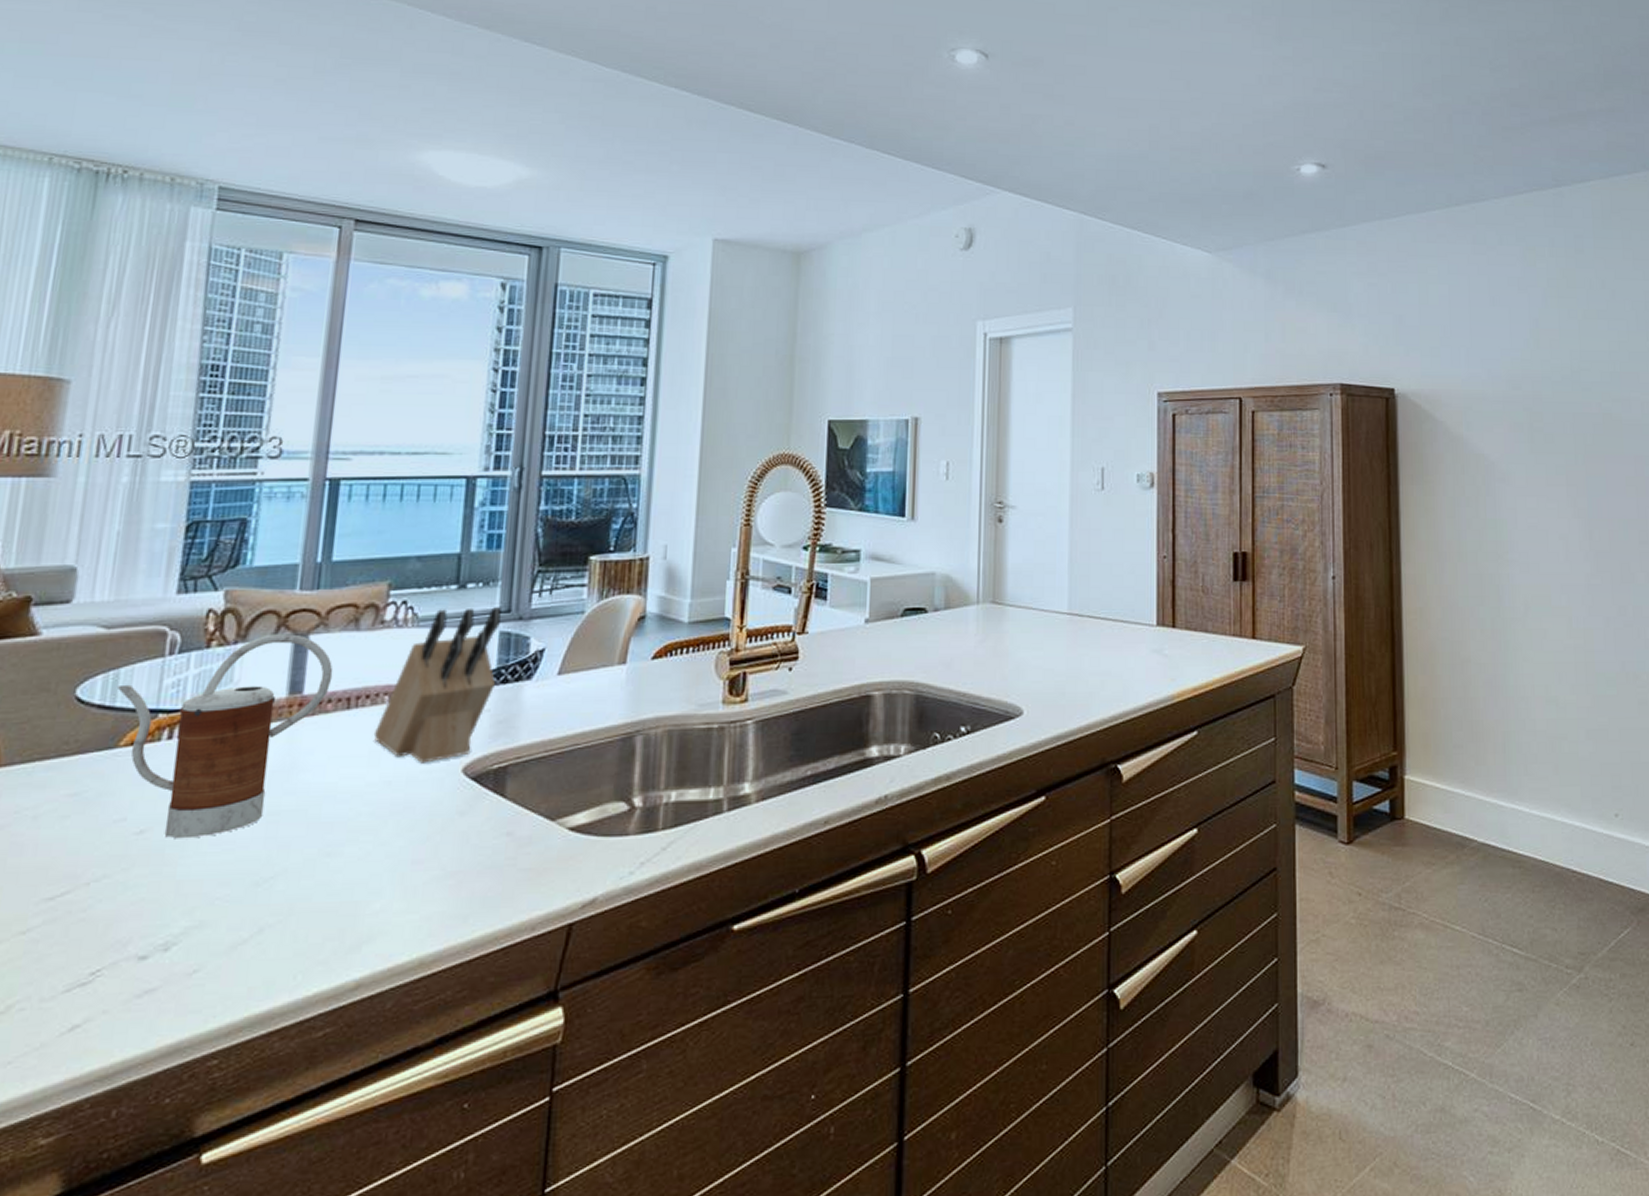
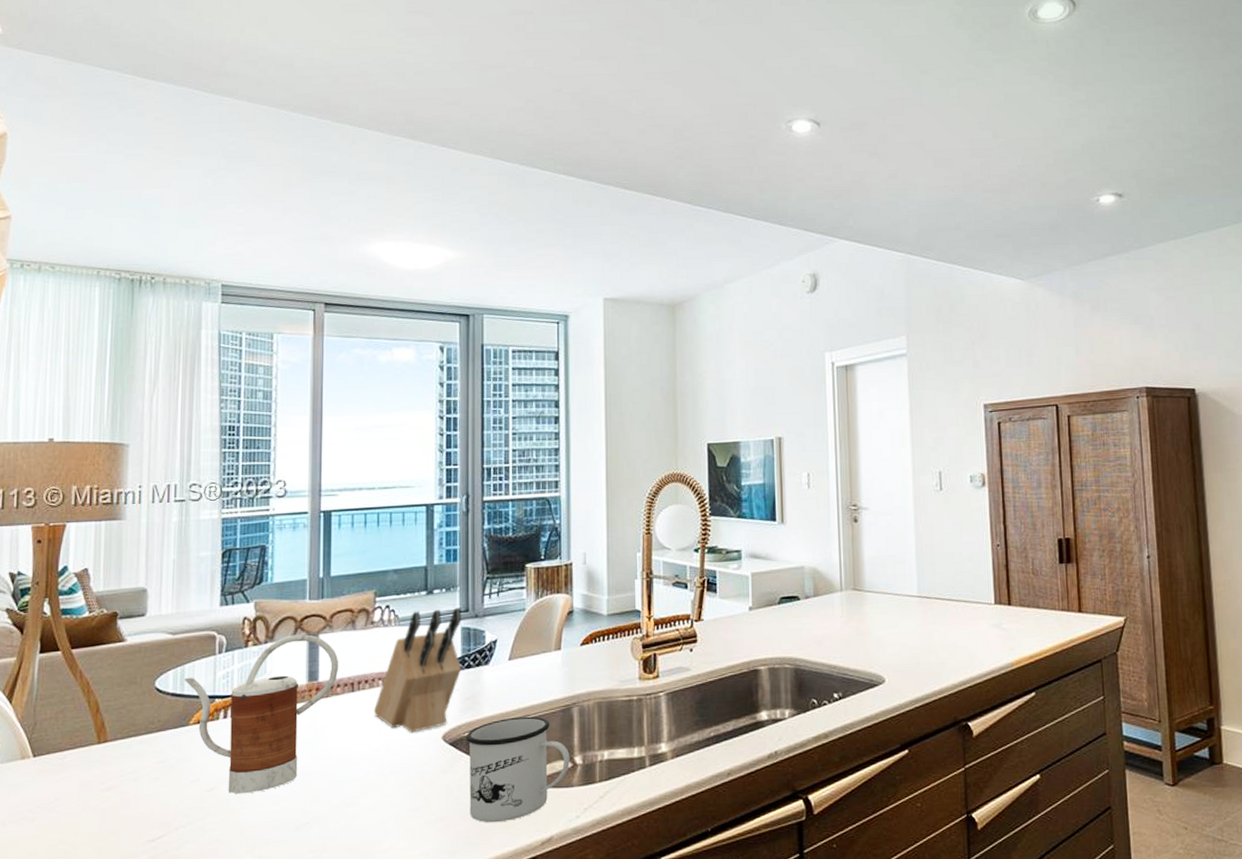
mug: none [490,746,627,880] -> present [466,716,570,823]

